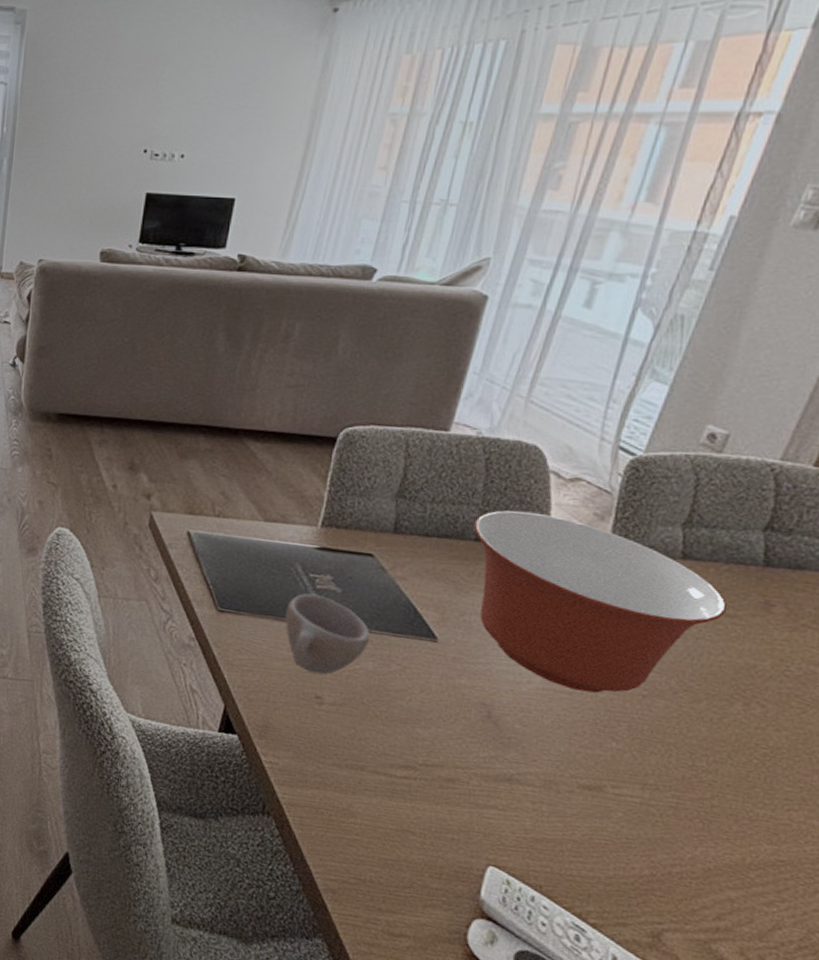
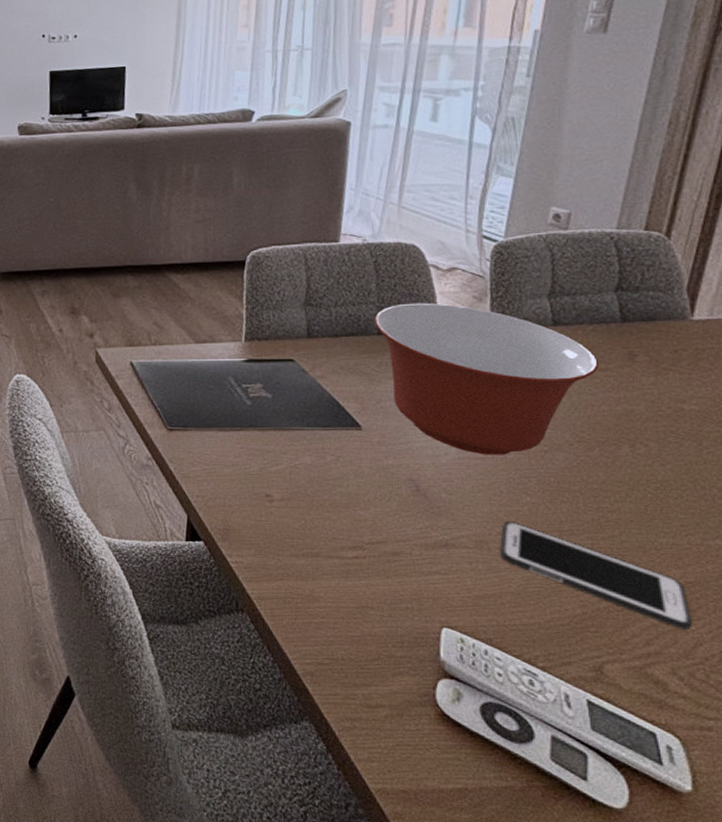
cup: present [285,593,370,675] -> none [227,402,303,474]
cell phone: none [569,764,775,910] -> present [500,520,691,629]

